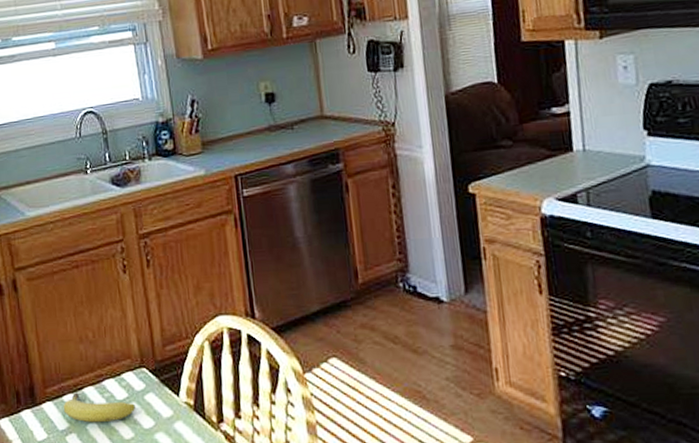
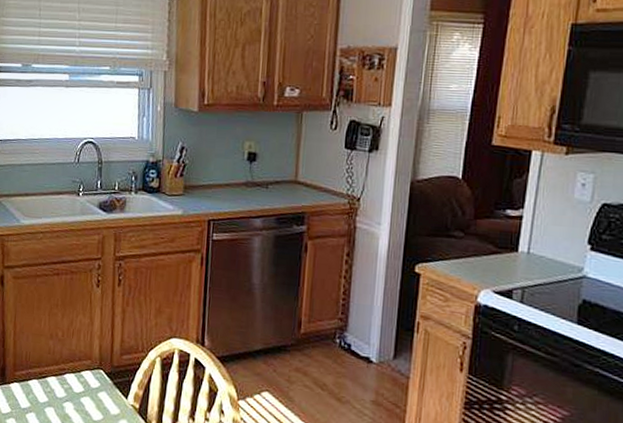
fruit: present [63,392,136,423] -> none [27,379,90,409]

